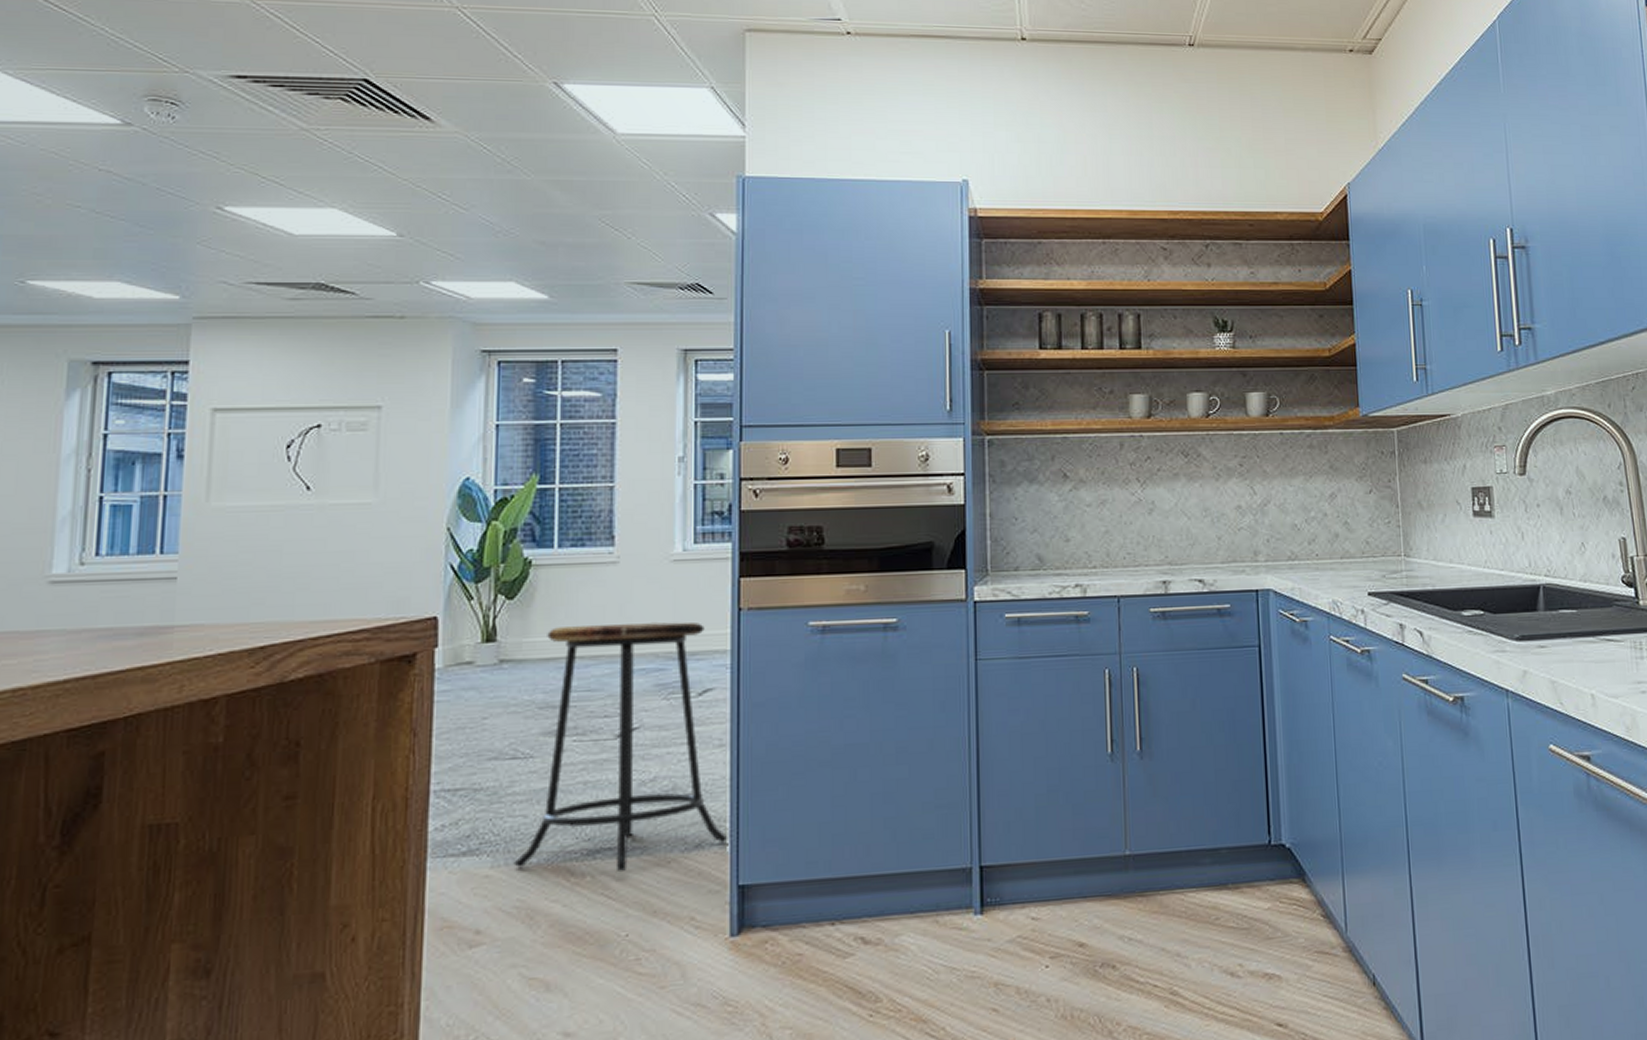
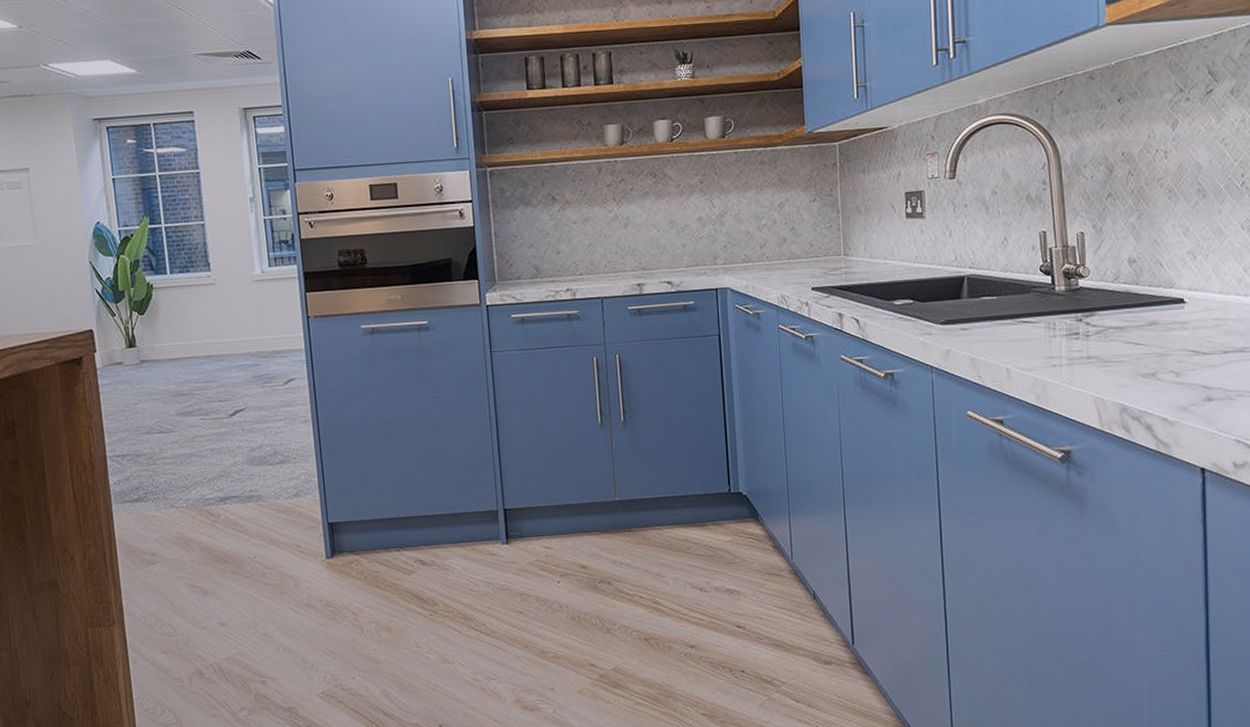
bar stool: present [514,622,729,873] -> none [170,328,318,514]

